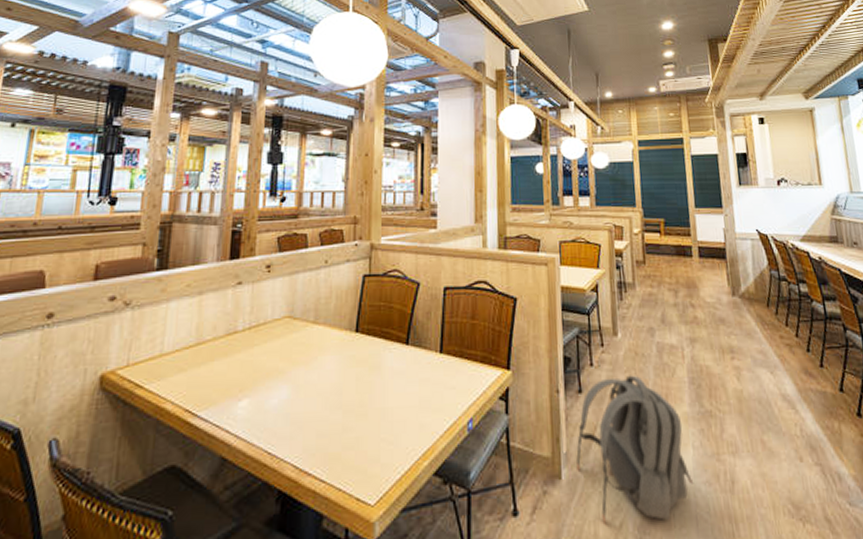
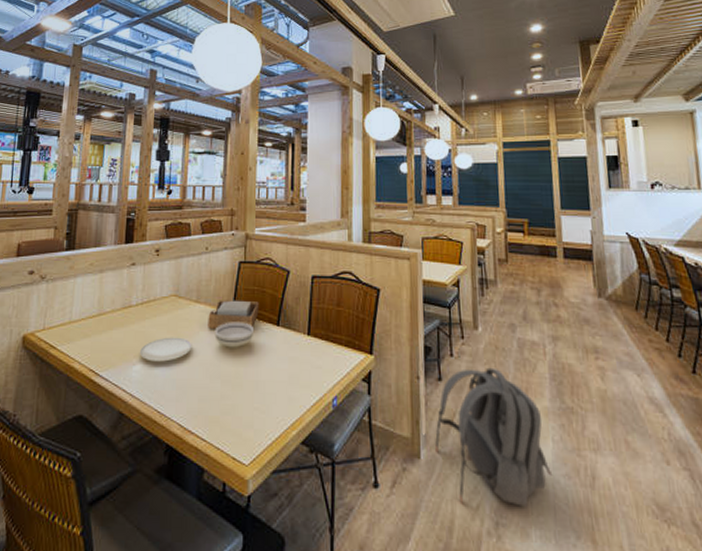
plate: none [246,364,309,395] -> present [139,337,192,362]
napkin holder: none [327,318,386,353] -> present [208,300,259,329]
bowl: none [335,342,381,373] -> present [214,322,255,348]

